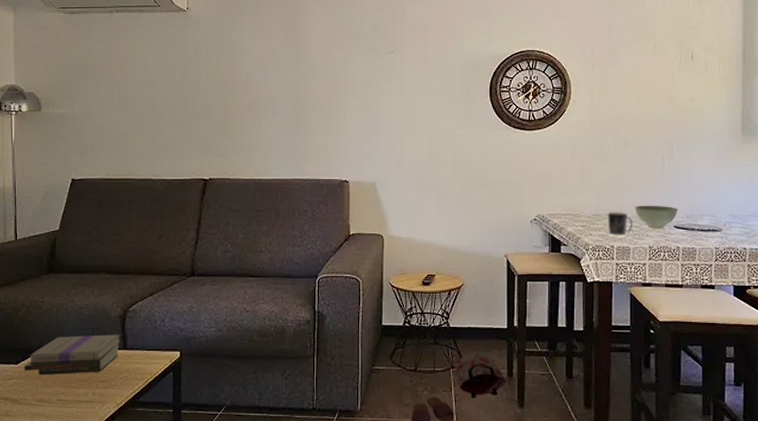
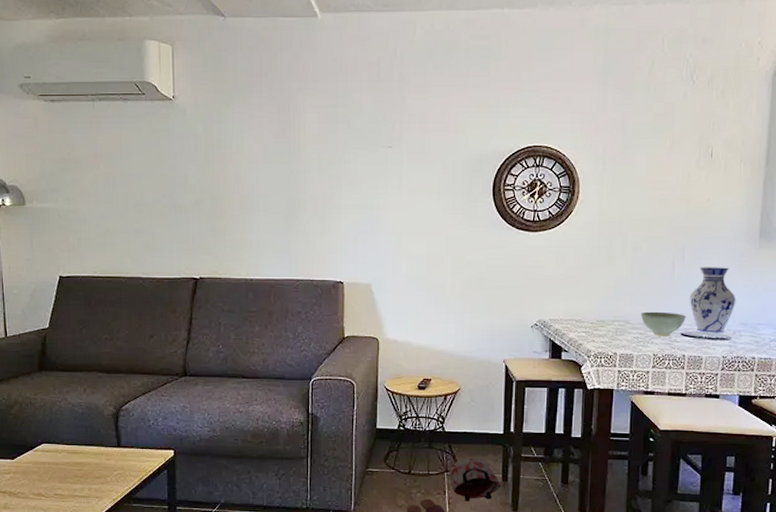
books: present [24,334,120,376] -> none [20,432,114,471]
mug: present [607,212,633,237] -> none [611,318,638,344]
vase: none [680,162,724,225] -> present [689,267,736,333]

